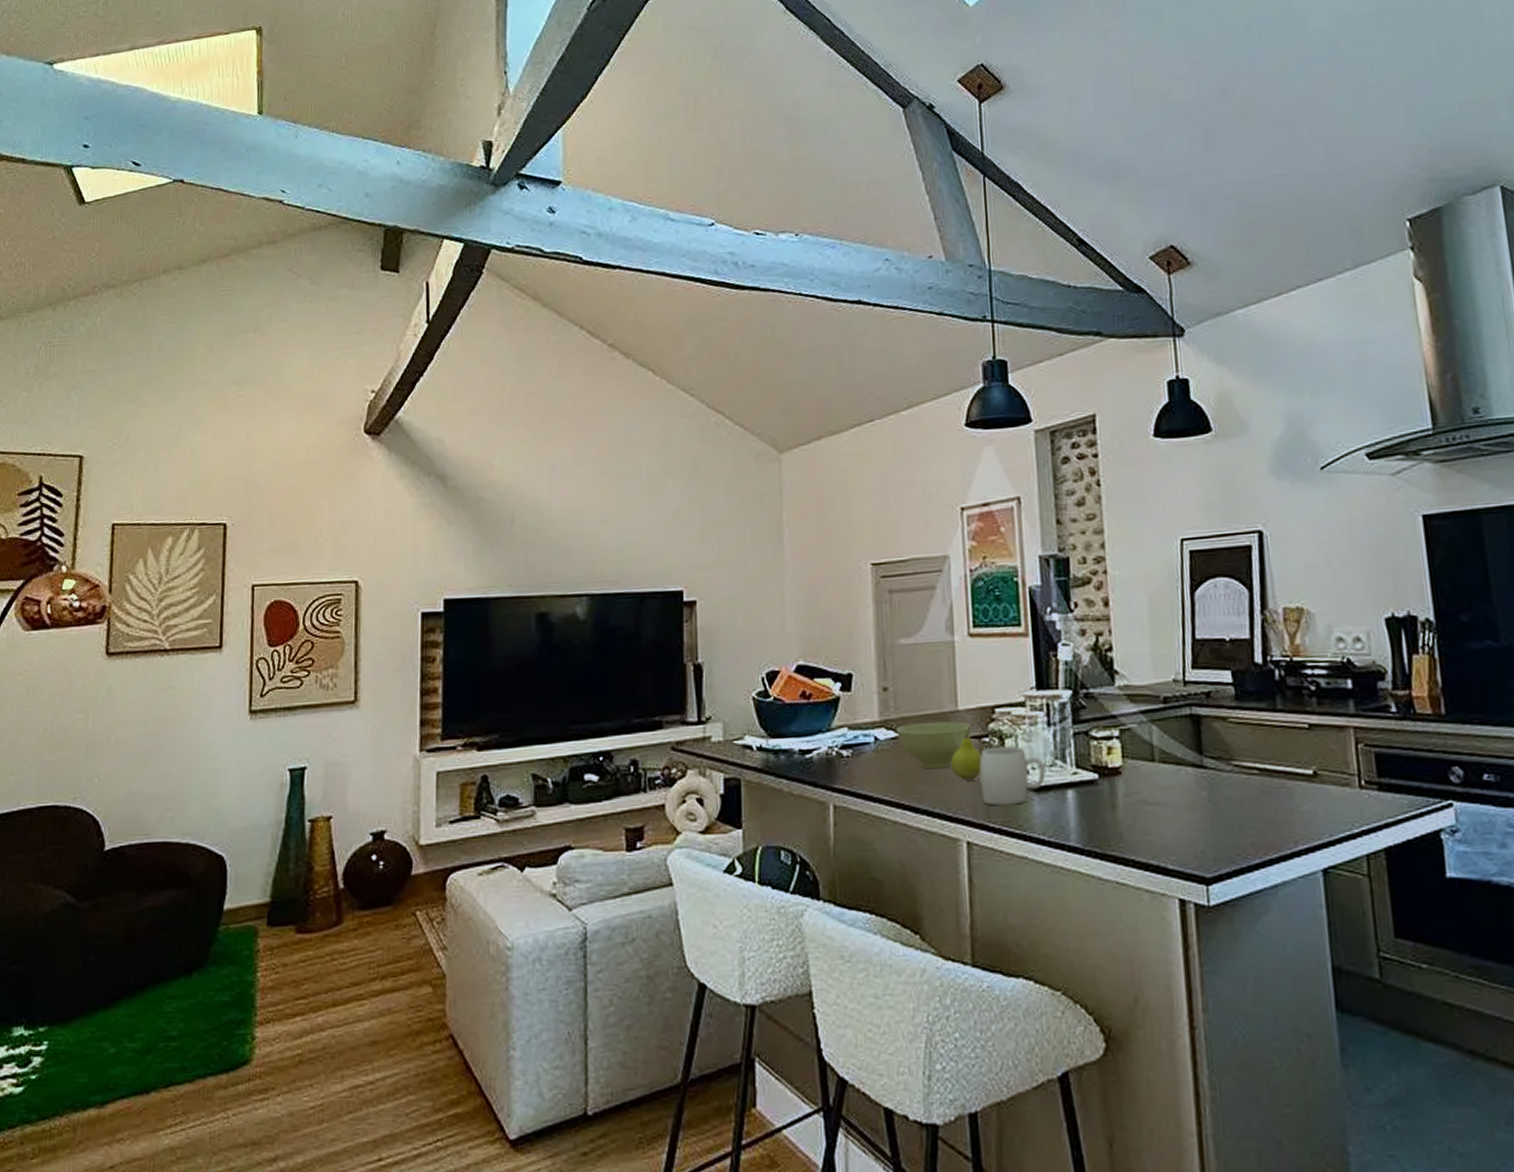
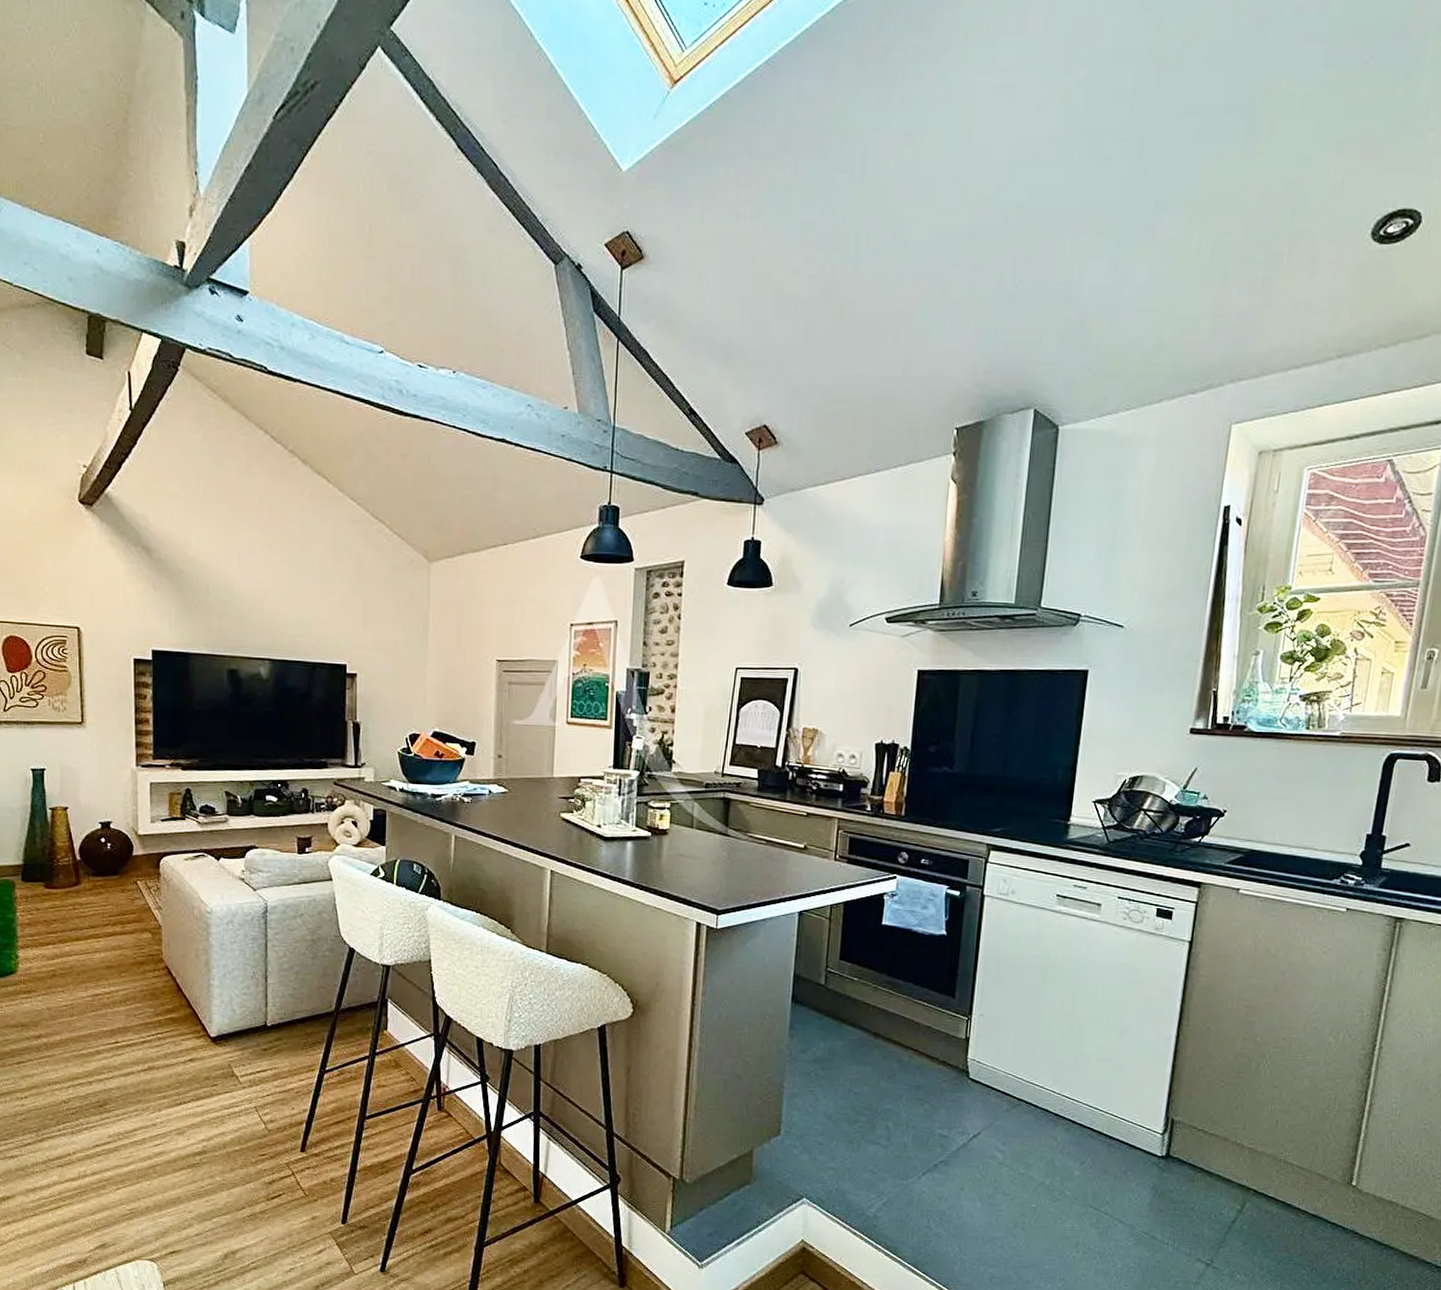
bowl: present [896,721,972,770] -> none [506,783,563,818]
fruit: present [950,724,983,781] -> none [544,788,568,828]
mug: present [979,745,1046,806] -> none [564,806,613,849]

